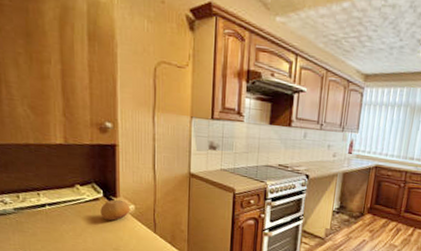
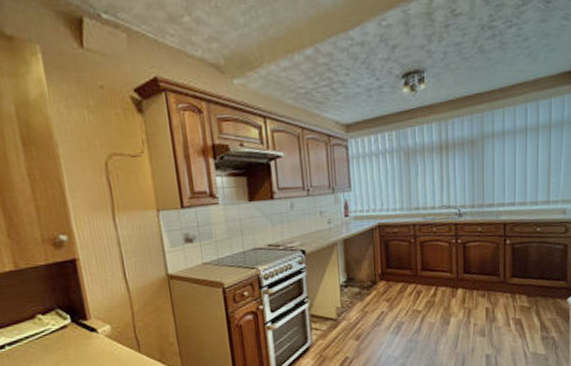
fruit: present [100,199,130,221] -> none [70,322,106,349]

